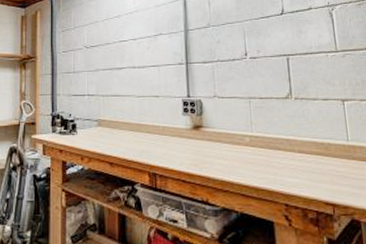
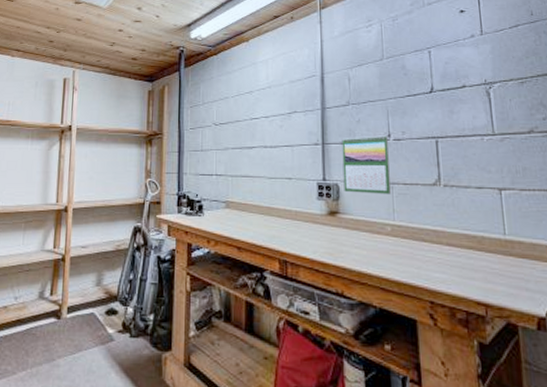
calendar: none [204,54,248,109] -> present [342,135,391,195]

